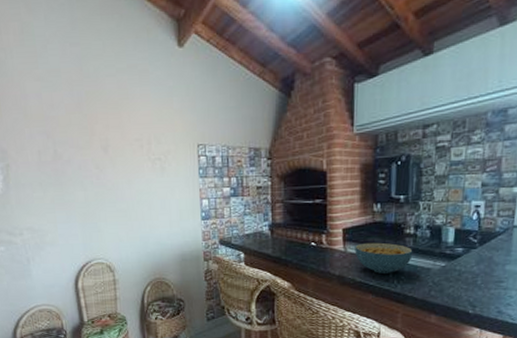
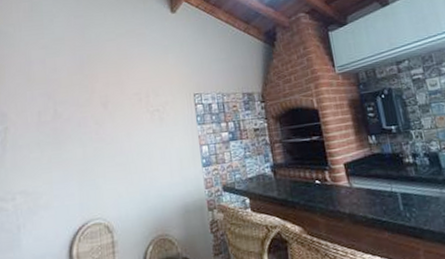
cereal bowl: present [354,242,413,275] -> none [359,174,418,208]

